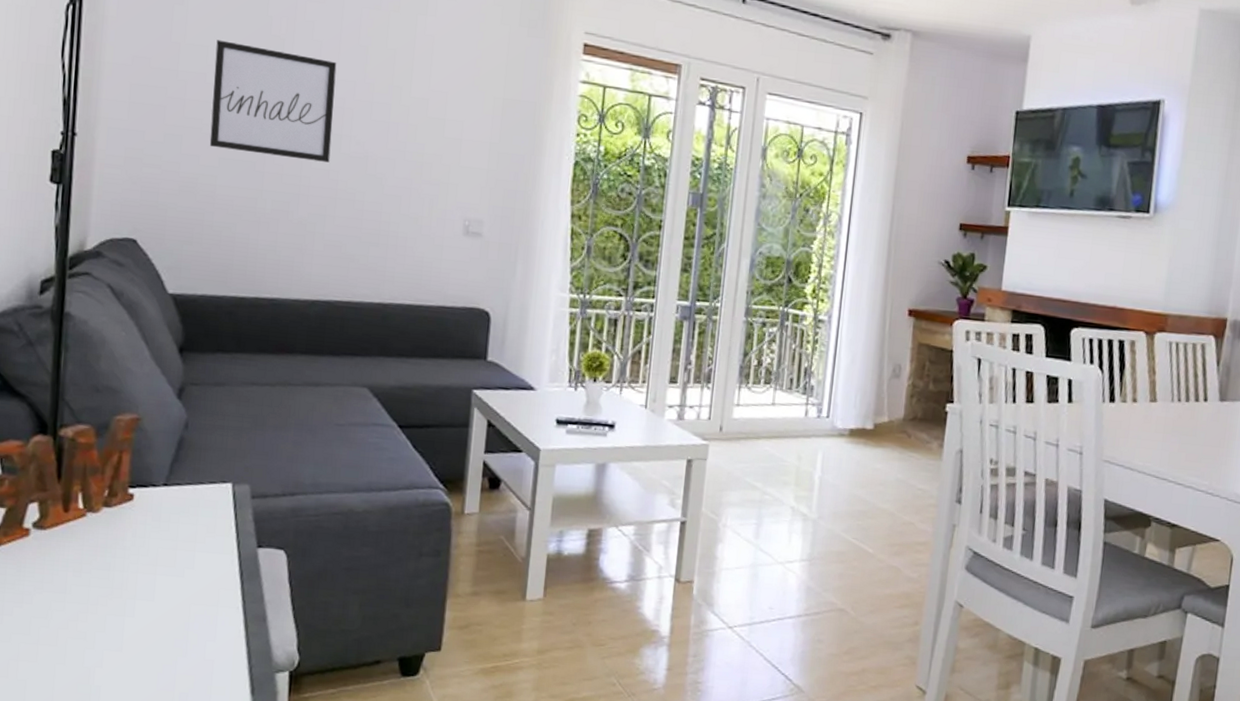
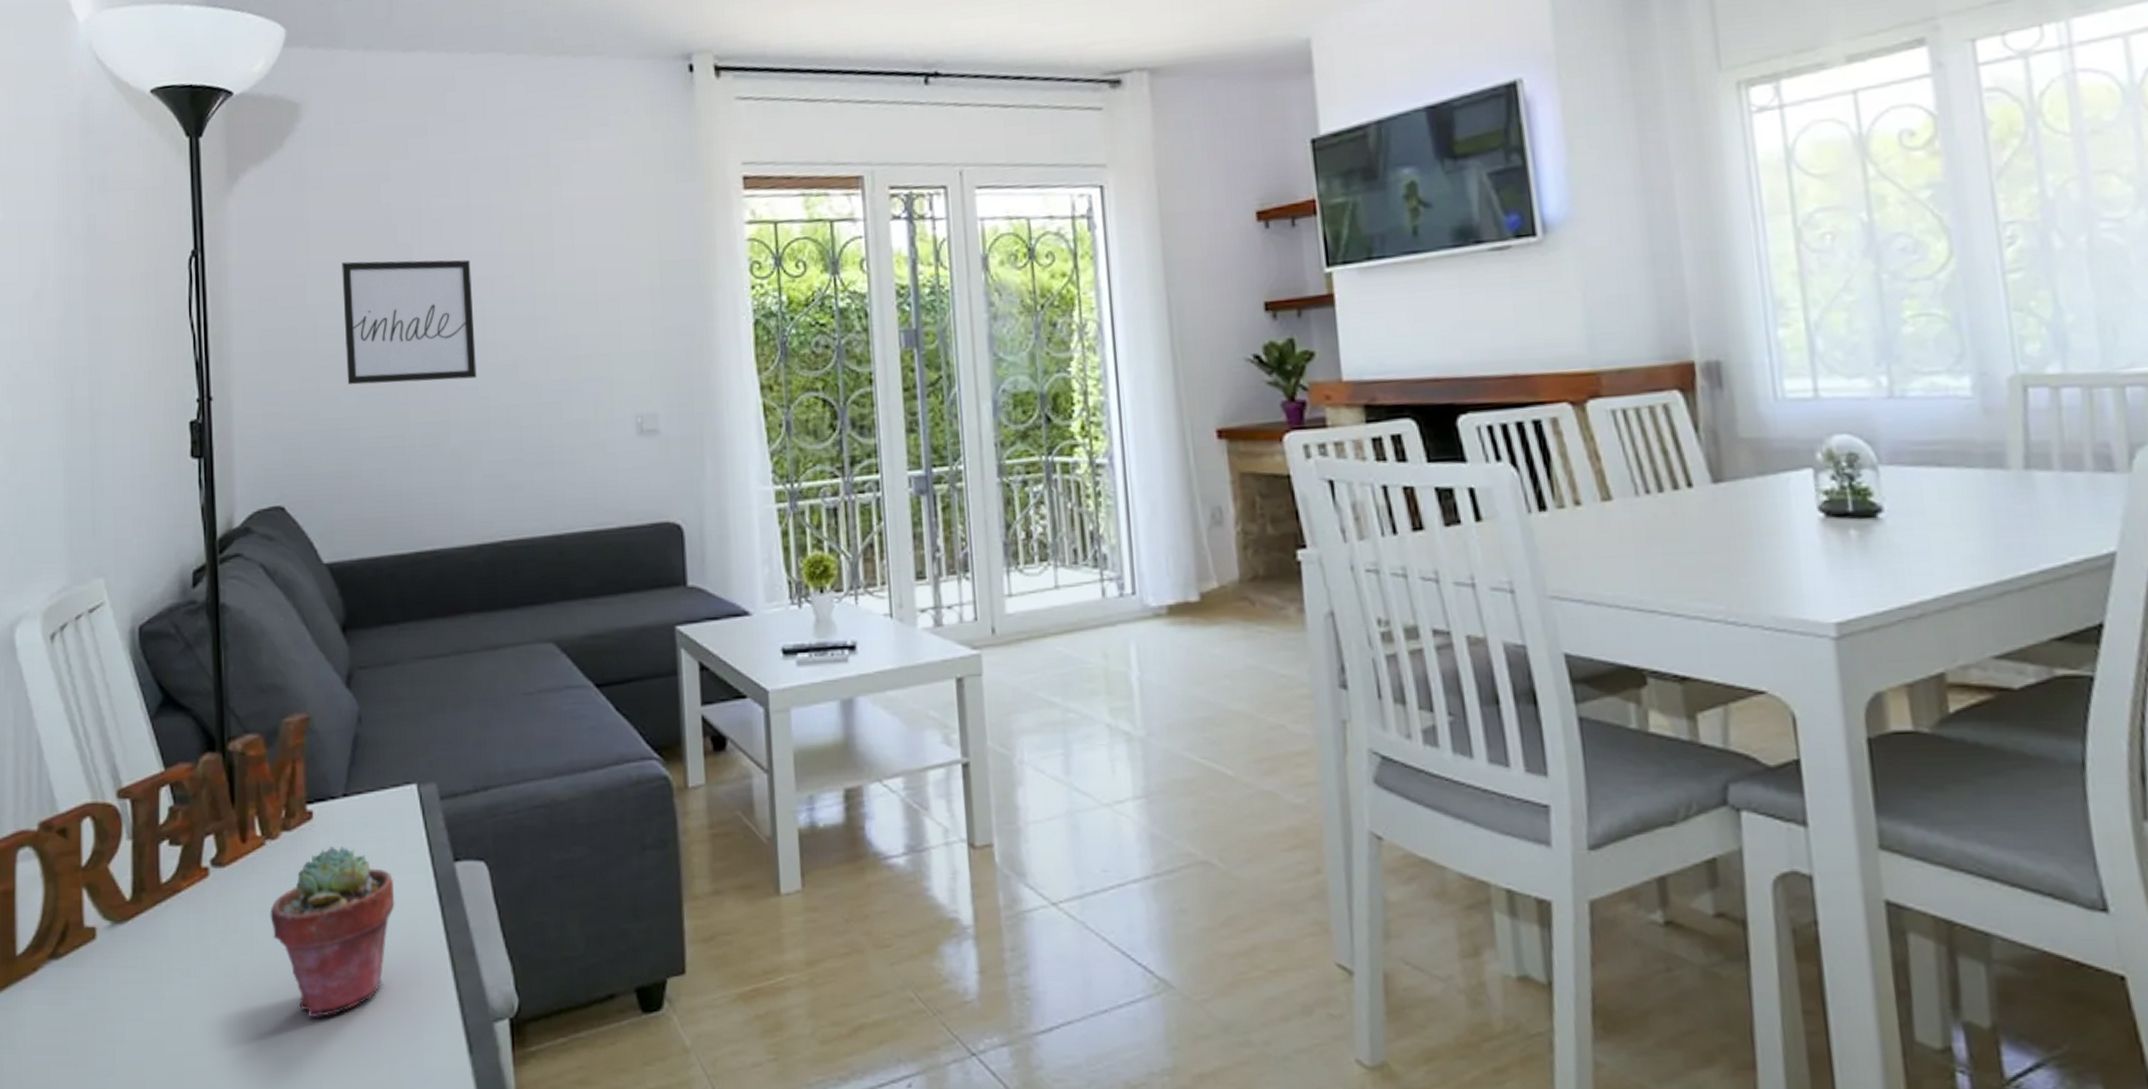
potted succulent: none [84,523,201,657] -> present [270,845,395,1018]

